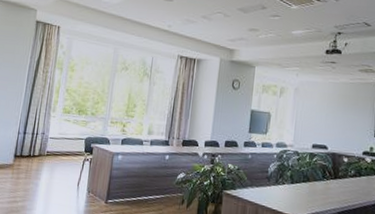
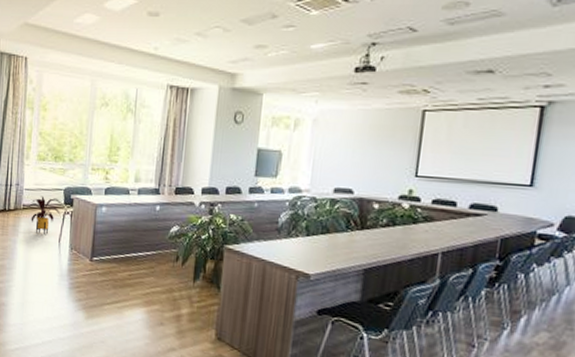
house plant: none [50,144,83,179] -> present [26,196,63,235]

